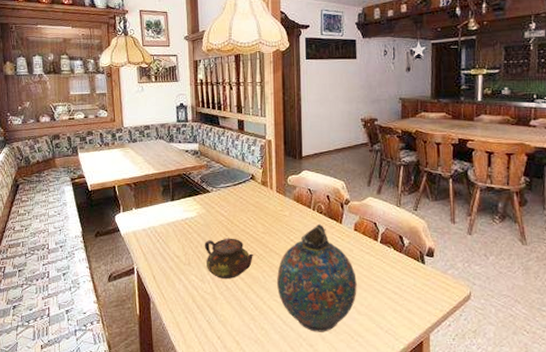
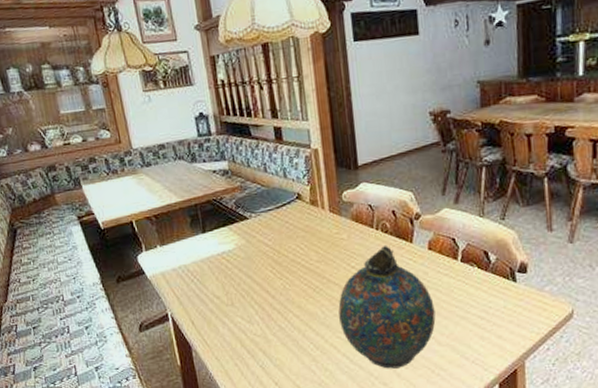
teapot: present [204,238,254,279] -> none [247,270,309,318]

